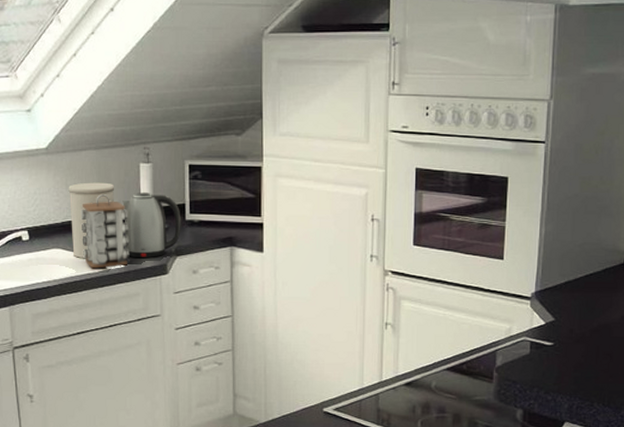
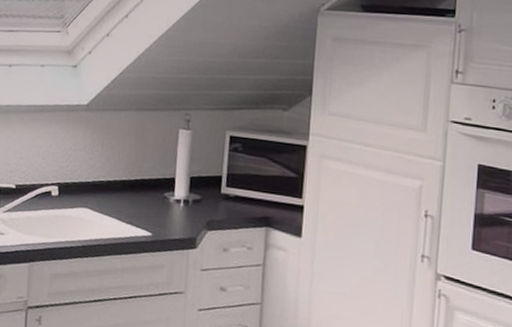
canister: present [68,182,114,258] -> none [100,143,150,221]
spice rack: present [80,194,130,268] -> none [110,157,162,235]
kettle: present [122,191,181,259] -> none [154,158,217,230]

